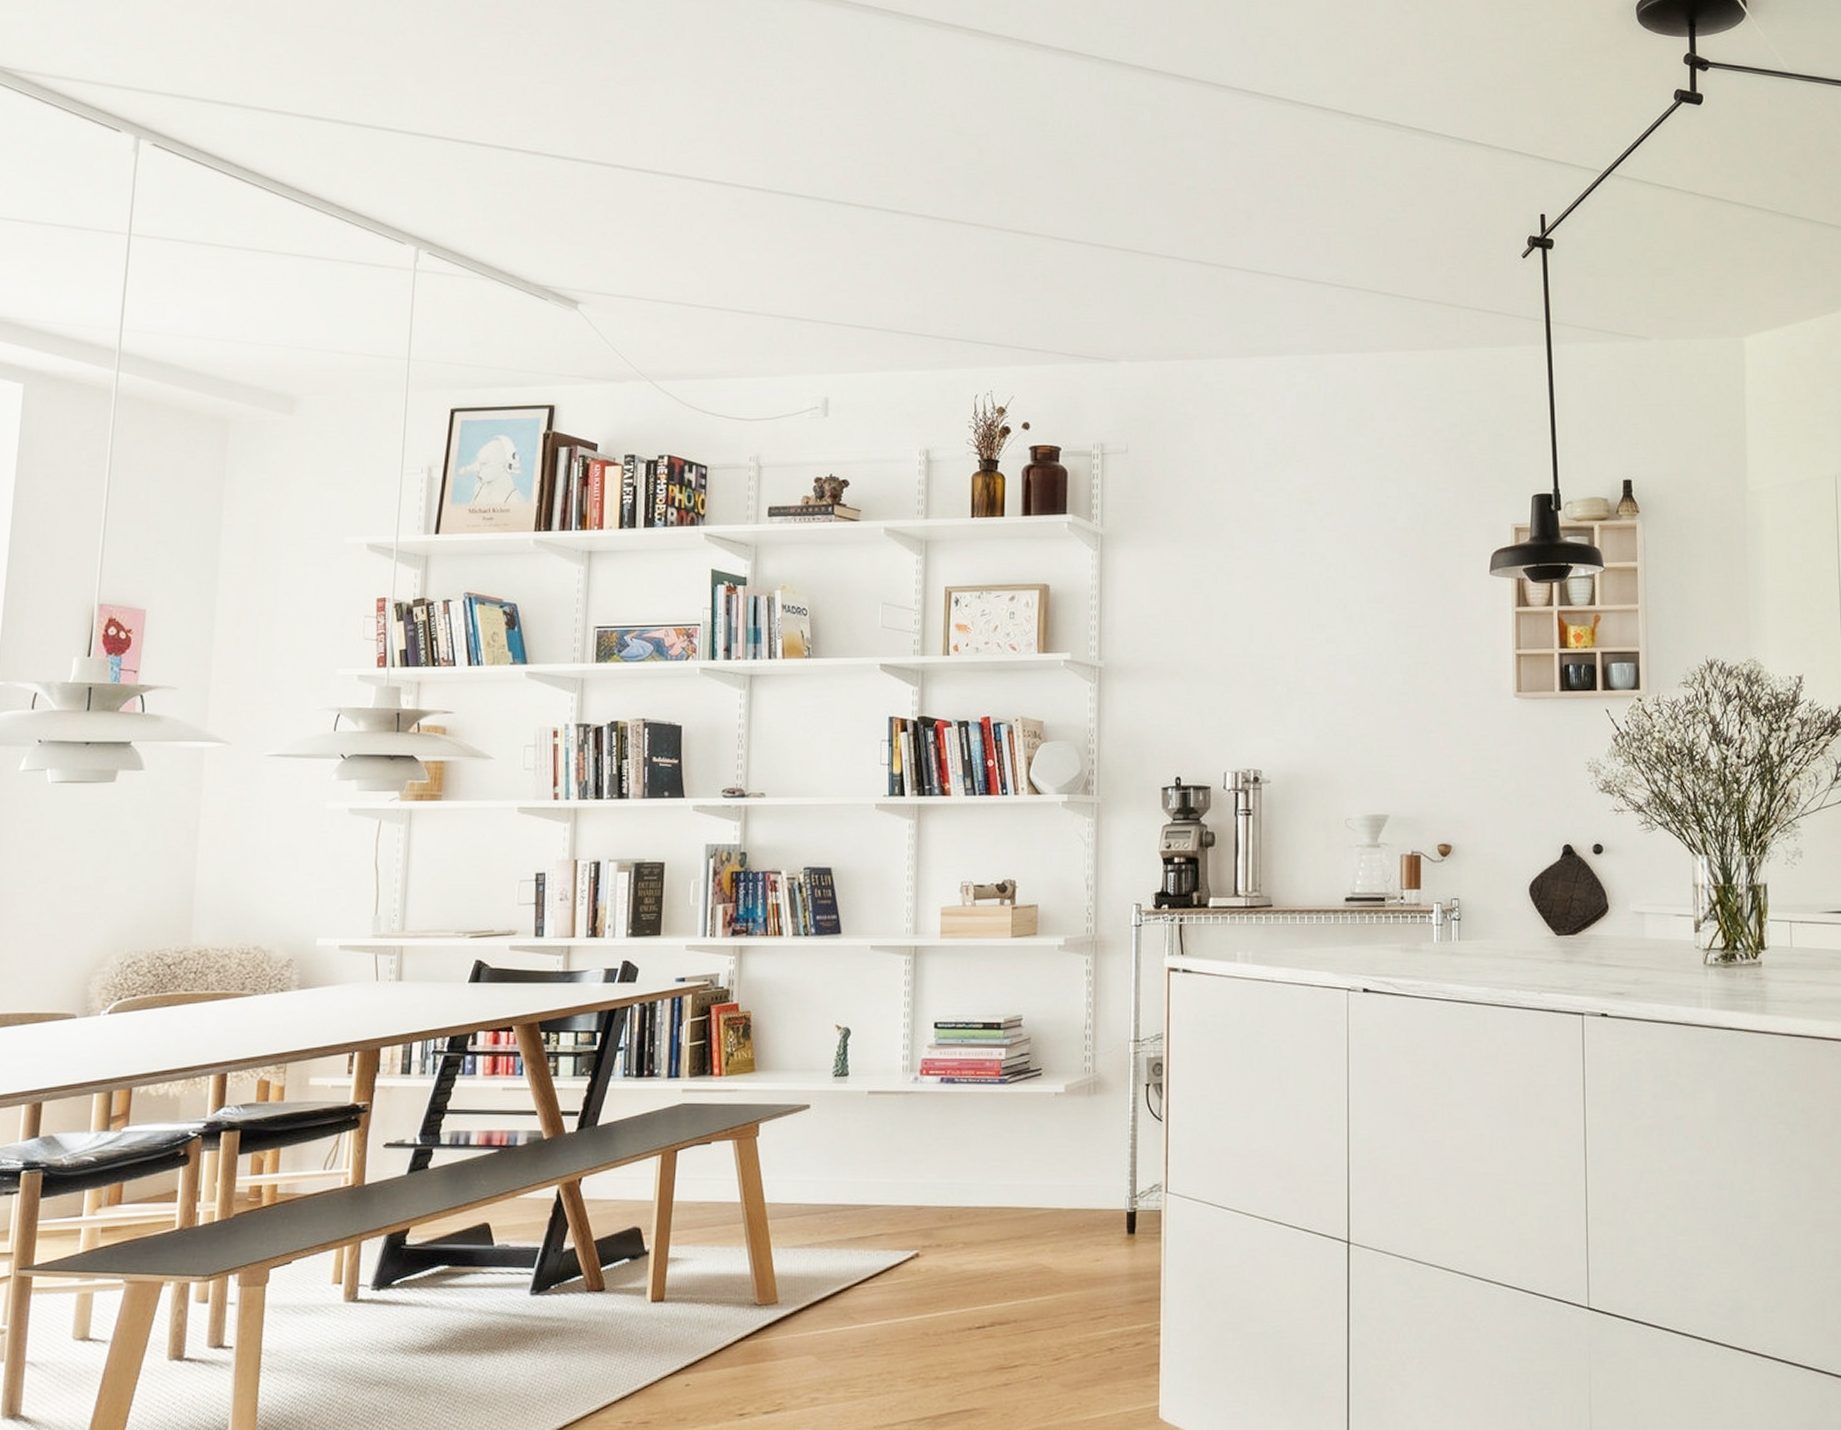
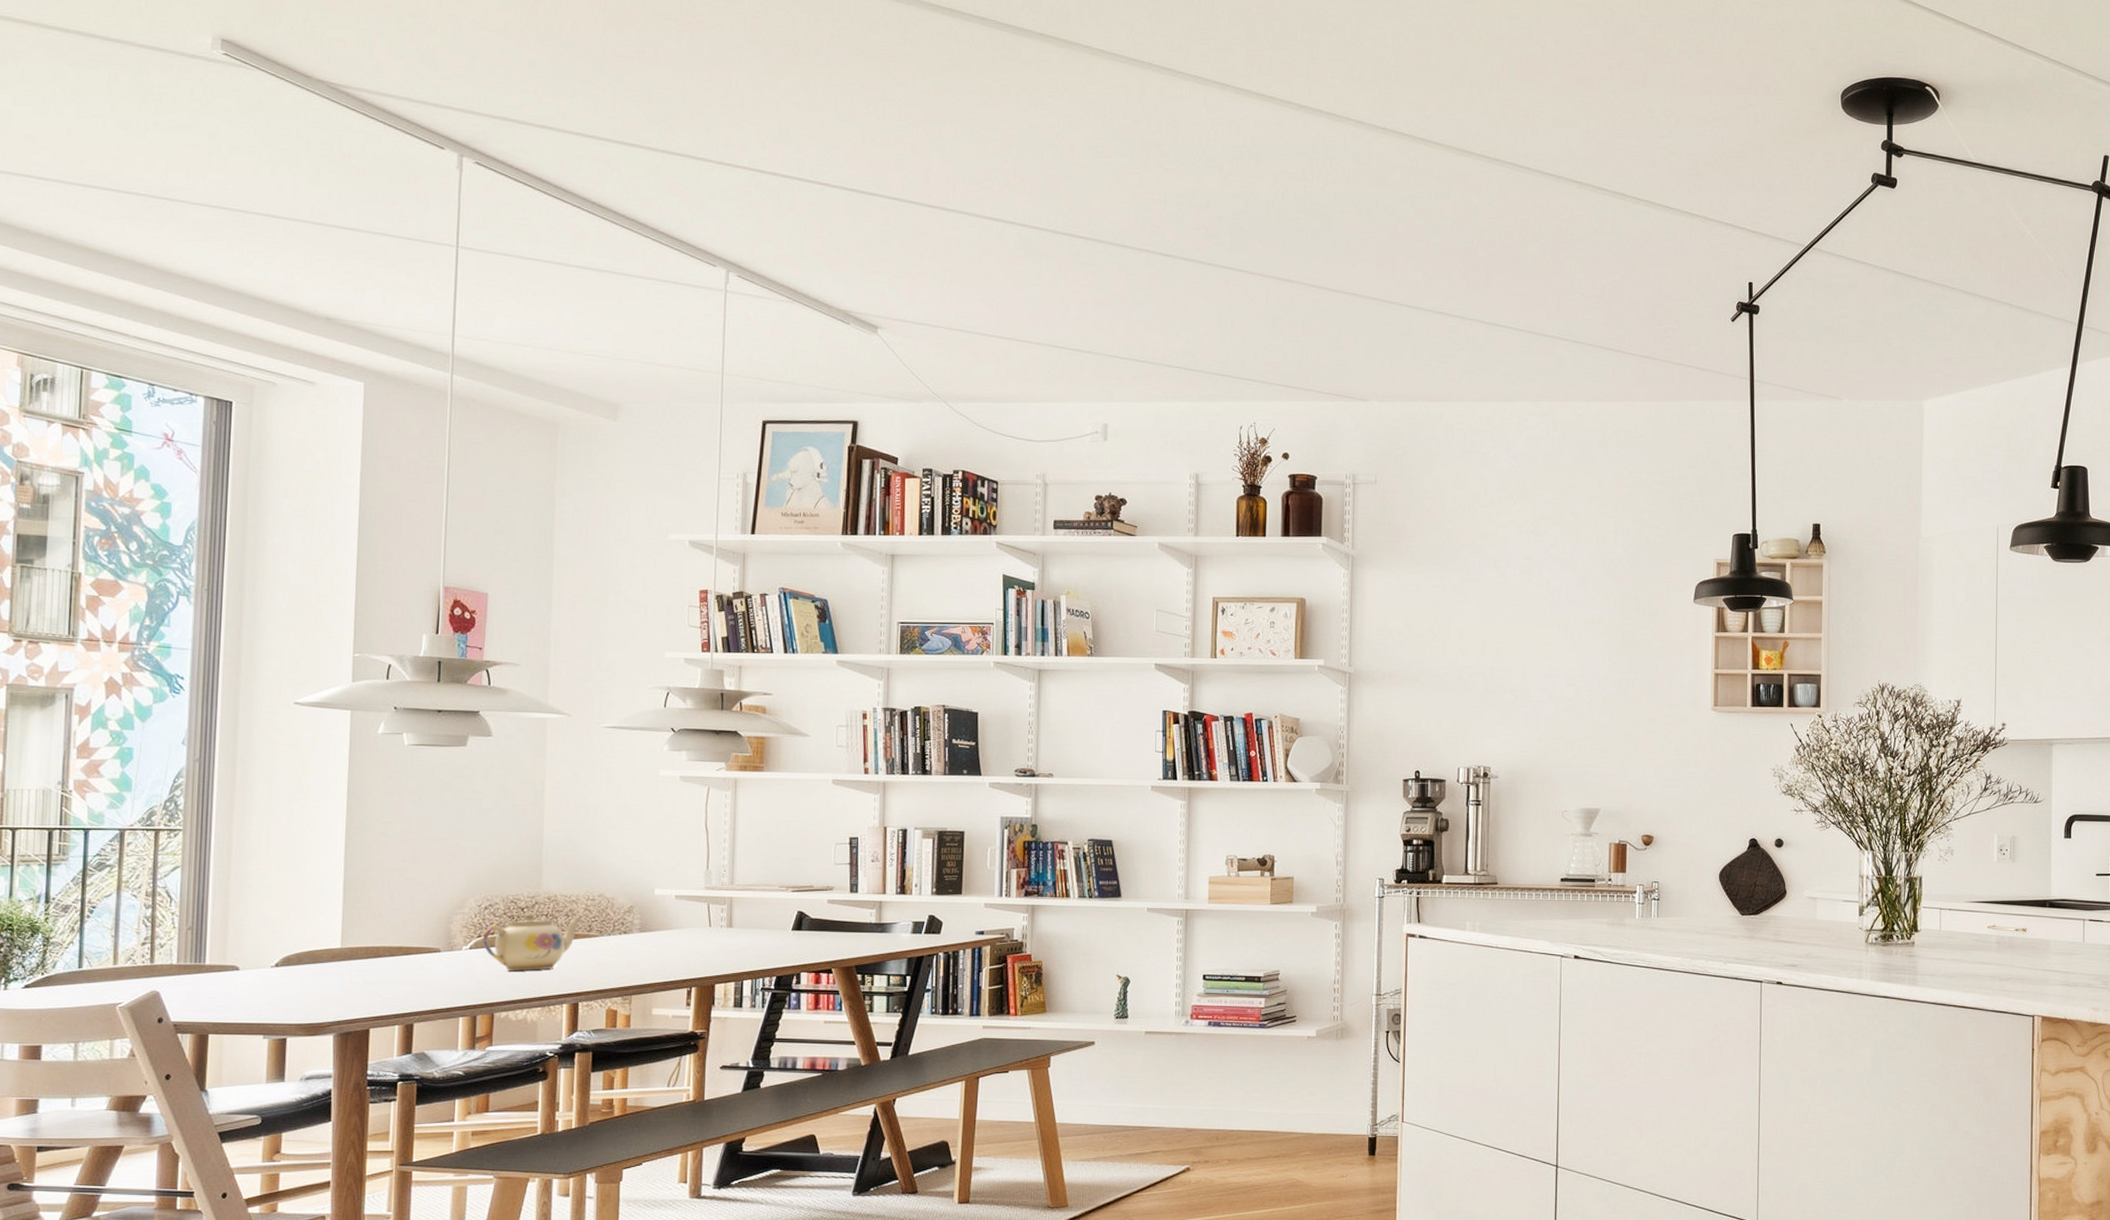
teapot: none [123,969,235,1037] -> present [483,912,582,971]

